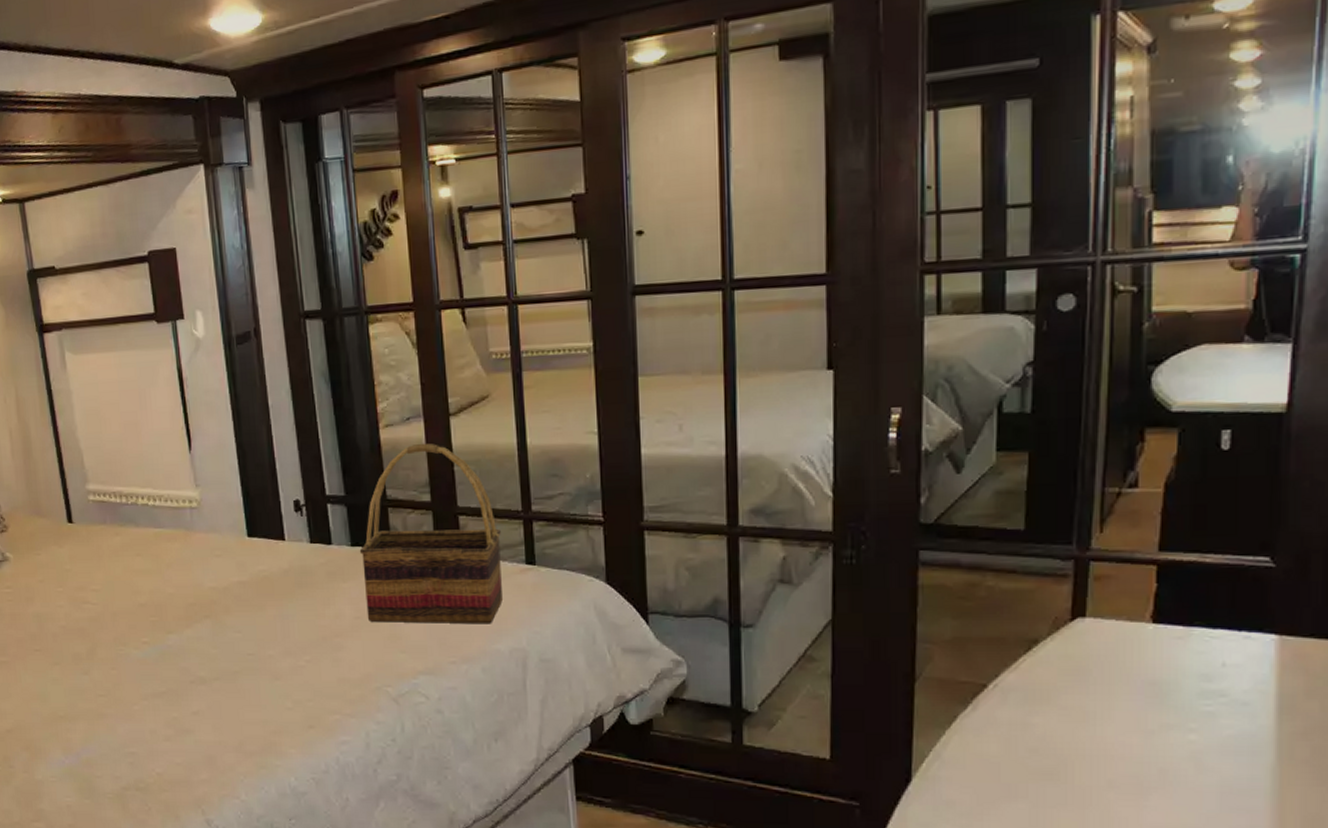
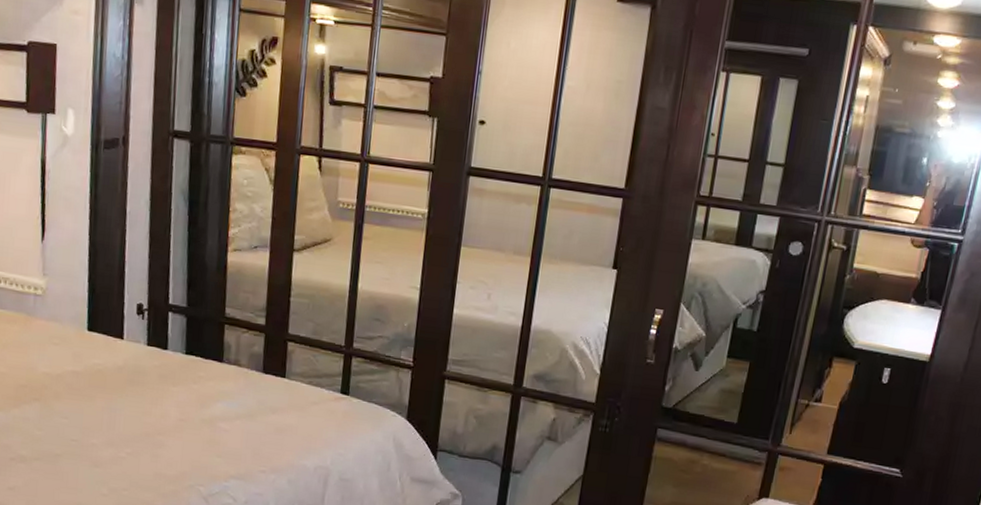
woven basket: present [359,443,503,625] -> none [190,271,323,442]

